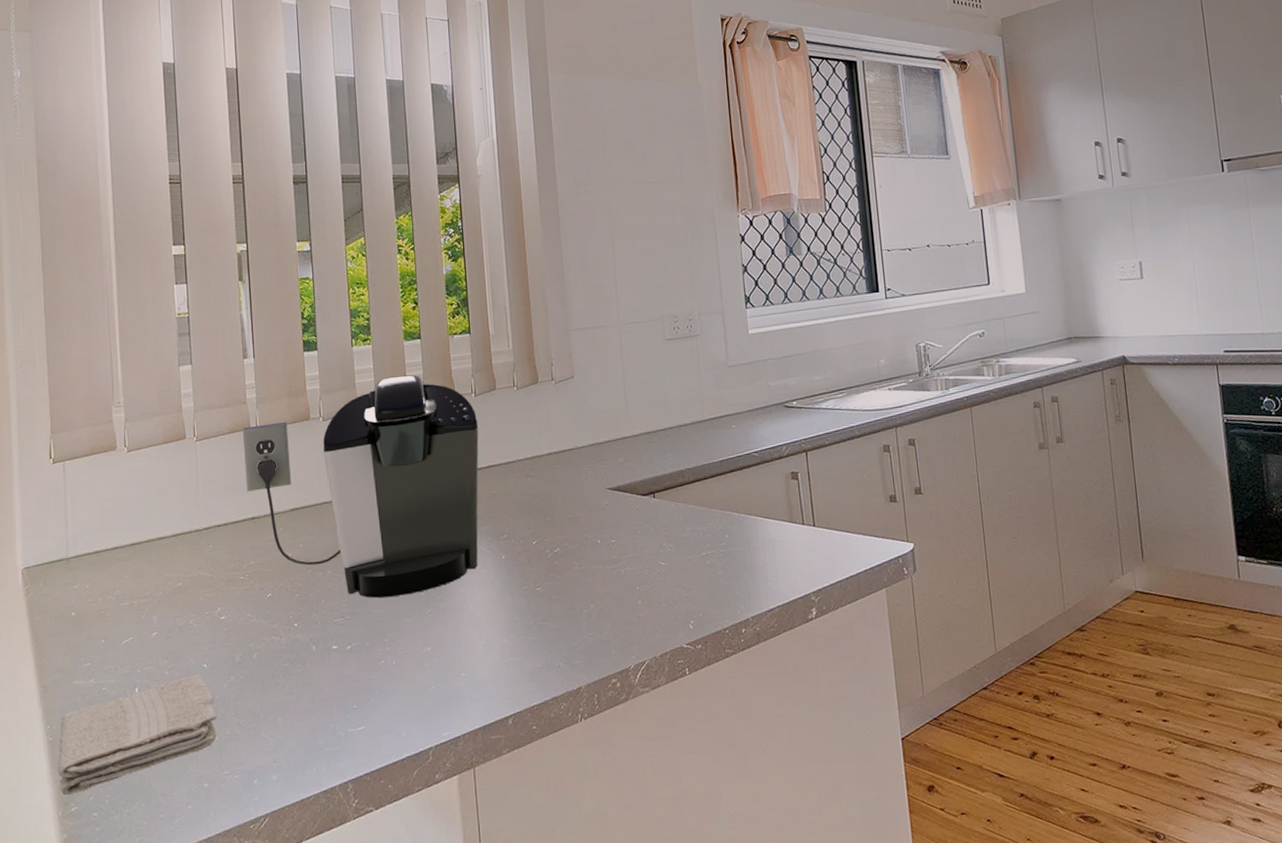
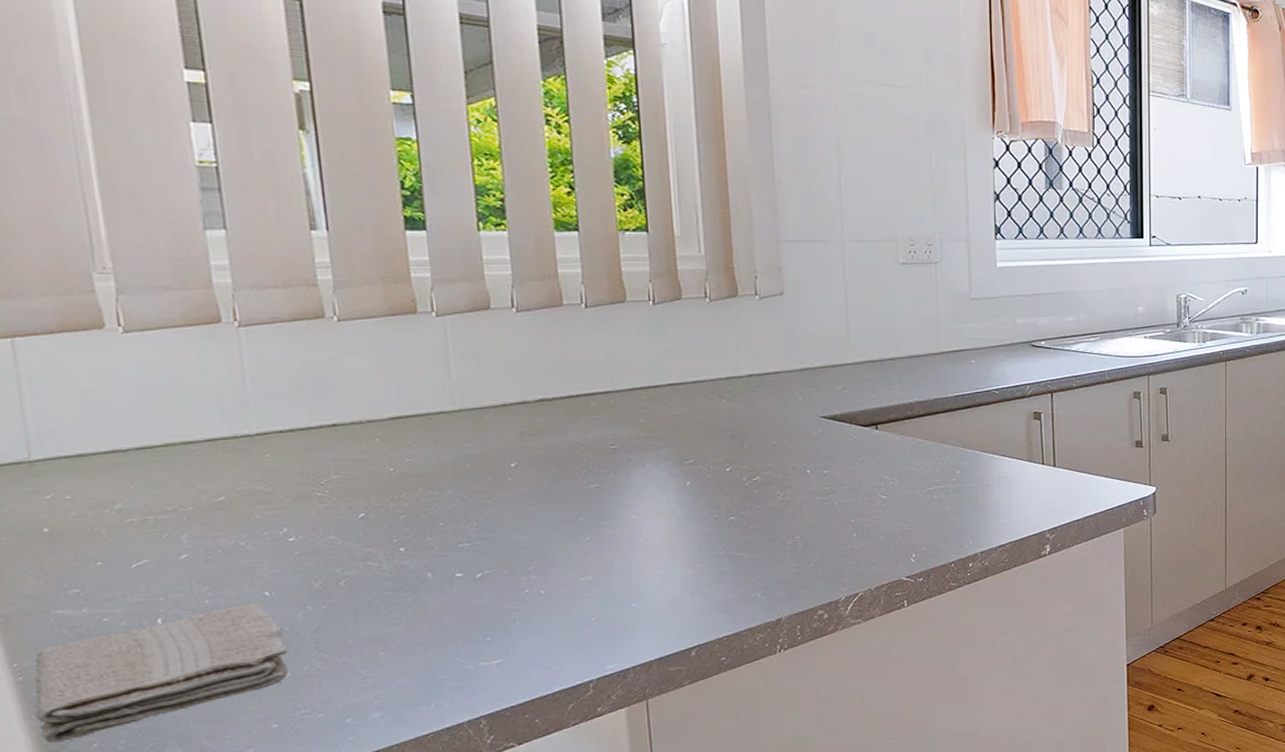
coffee maker: present [243,374,479,598] -> none [313,272,658,522]

